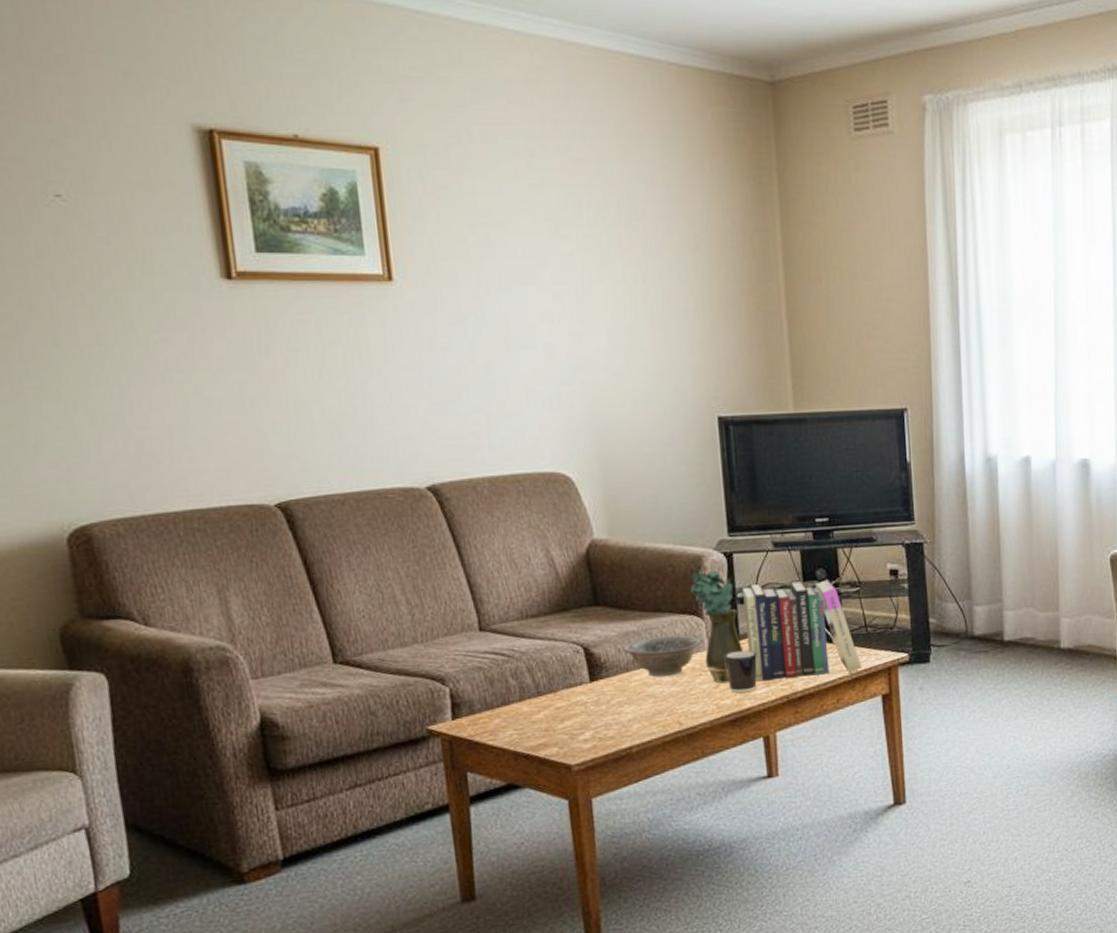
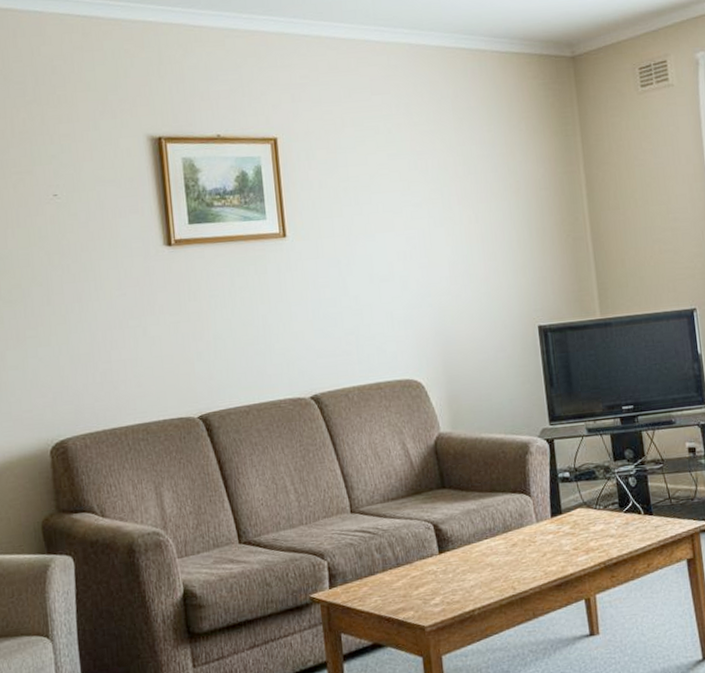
decorative bowl: present [622,635,702,678] -> none [465,511,531,549]
vase: present [690,565,743,683] -> none [519,451,565,552]
mug: present [724,650,757,694] -> none [549,522,578,561]
books: present [743,578,862,682] -> none [563,457,668,550]

